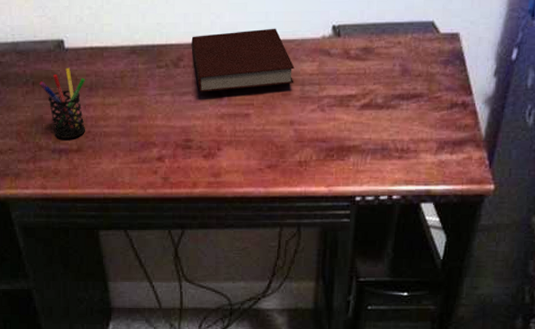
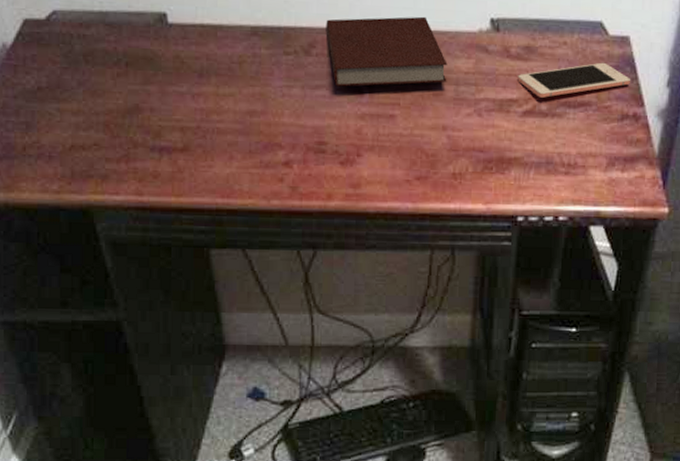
pen holder: present [39,67,86,138] -> none [135,47,195,134]
cell phone: none [356,58,459,92] -> present [518,62,630,98]

